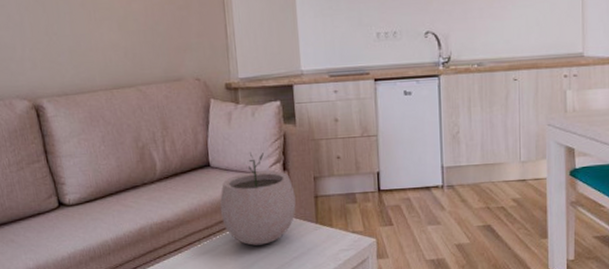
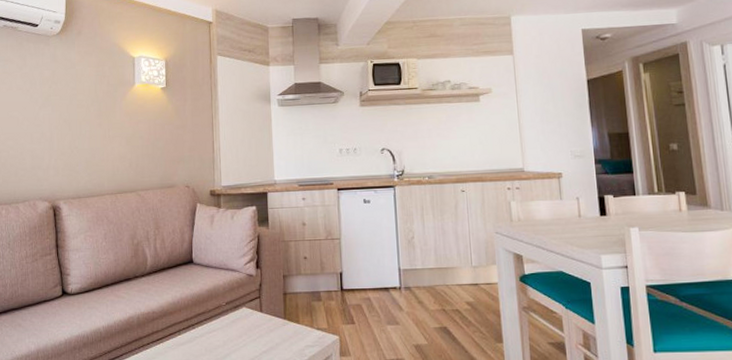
plant pot: present [219,152,296,246] -> none [199,251,267,338]

